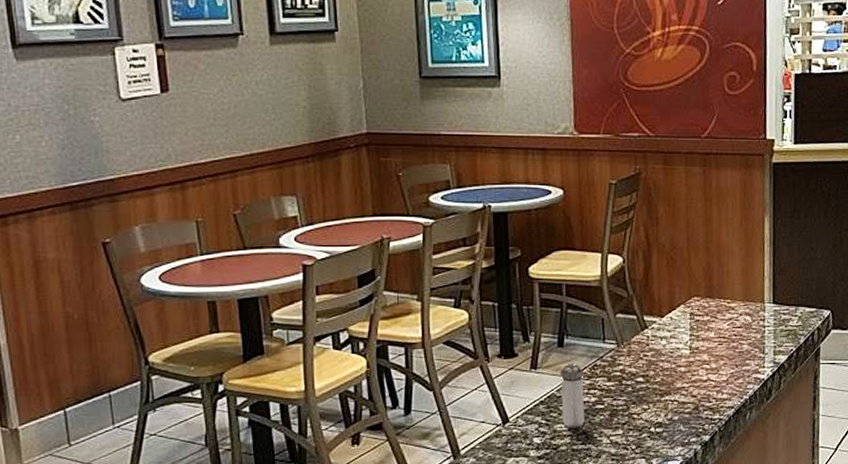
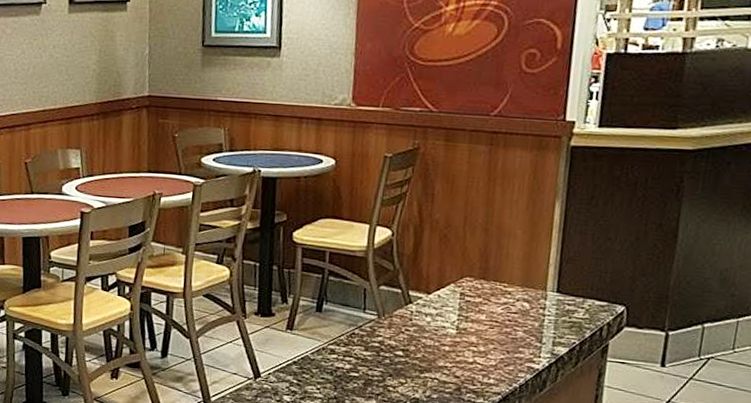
shaker: present [560,363,585,428] -> none [314,328,340,392]

